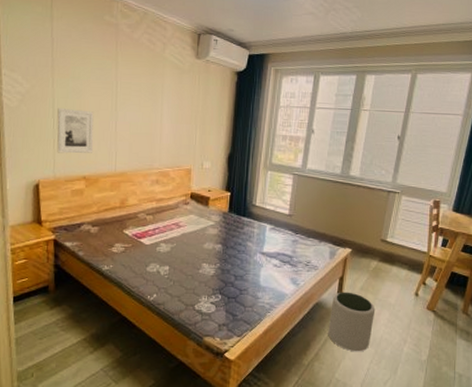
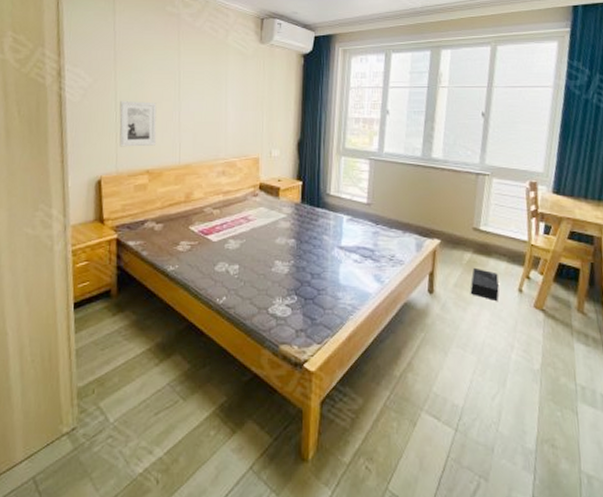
plant pot: present [328,292,376,352] -> none [420,289,474,360]
shoe box: none [373,274,399,302] -> present [470,267,499,301]

